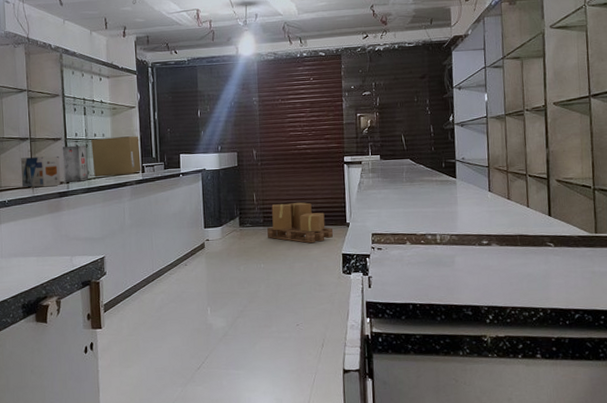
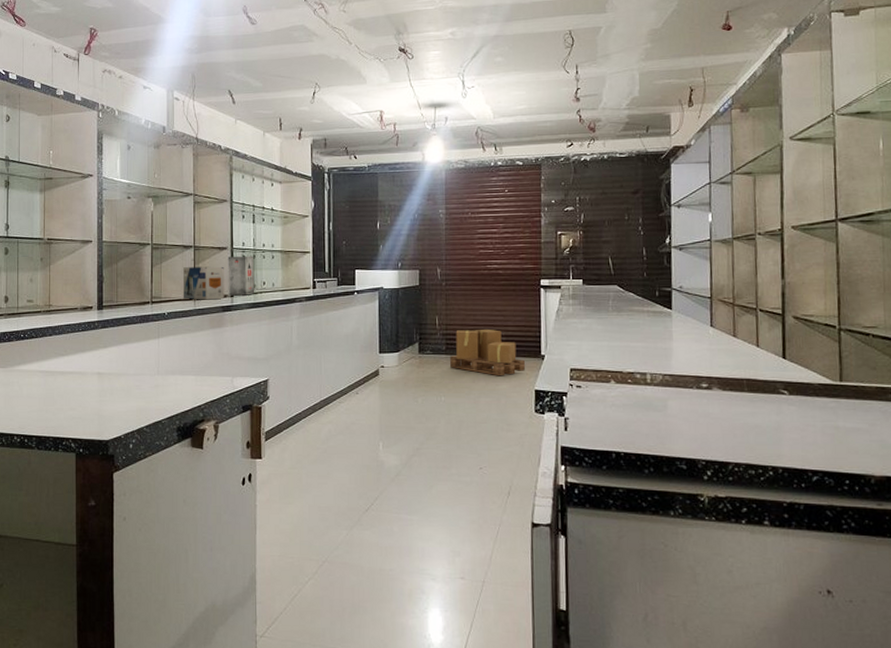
box: present [91,136,141,177] -> none [259,248,312,291]

